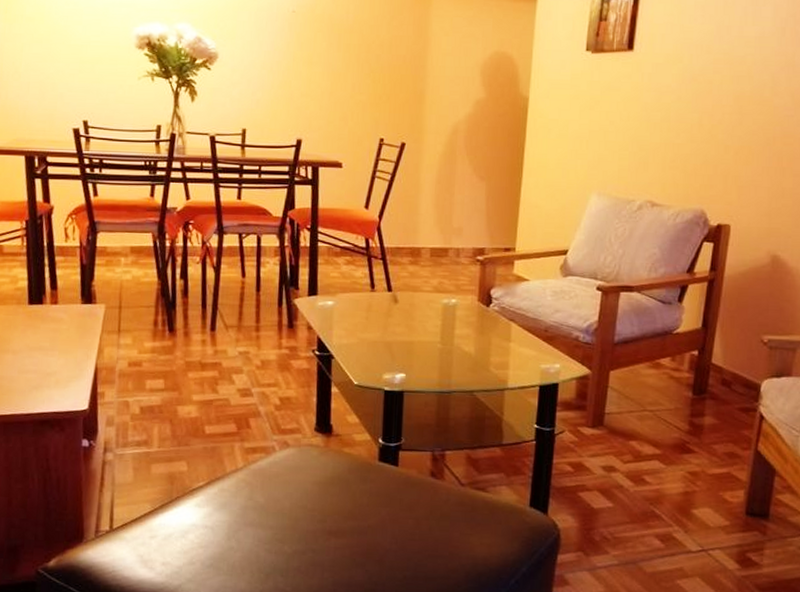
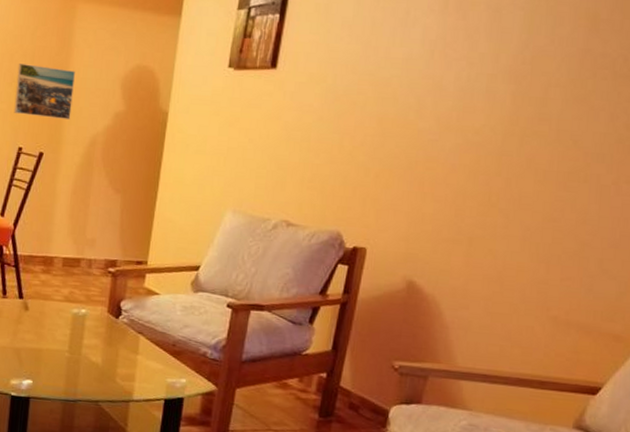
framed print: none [373,54,434,108] -> present [13,63,75,119]

